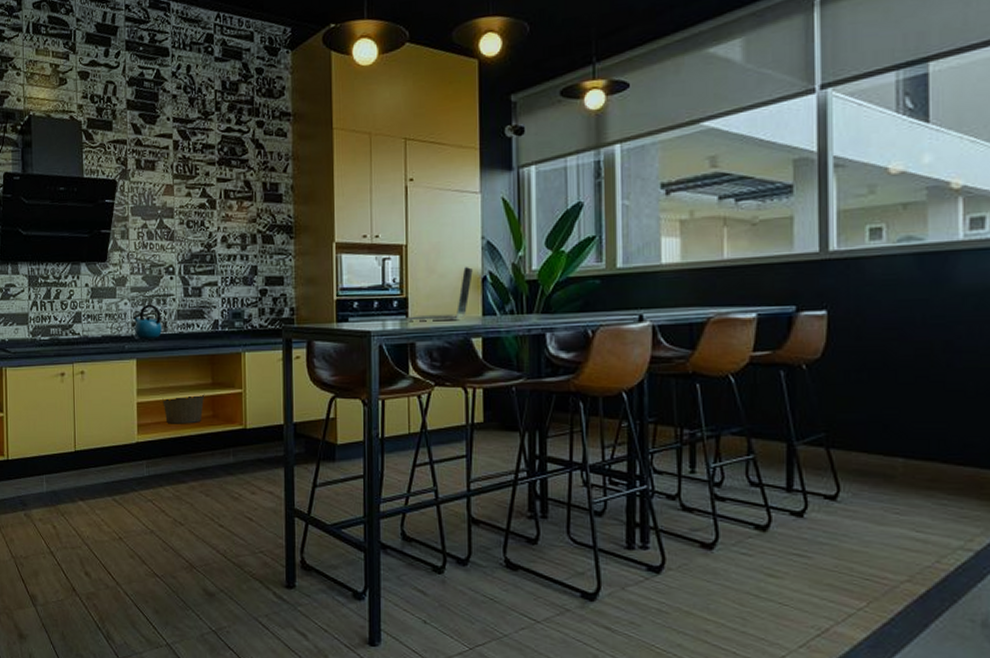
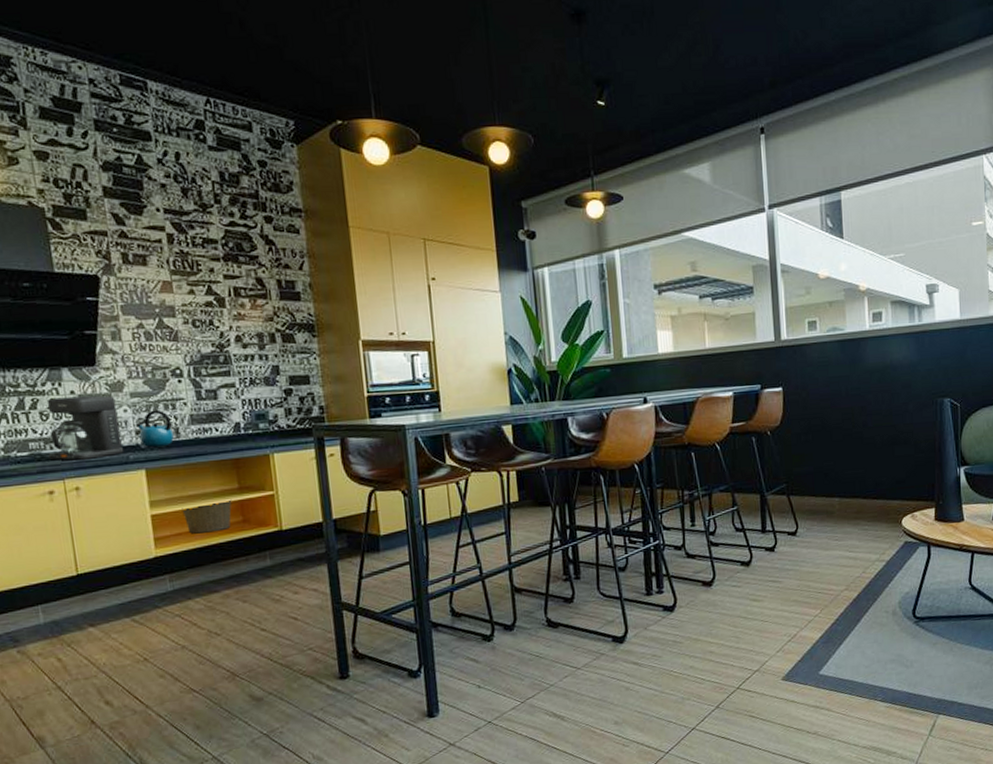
coffee maker: none [64,288,122,348] -> present [46,395,124,461]
laptop: present [404,266,473,321] -> none [437,360,499,413]

